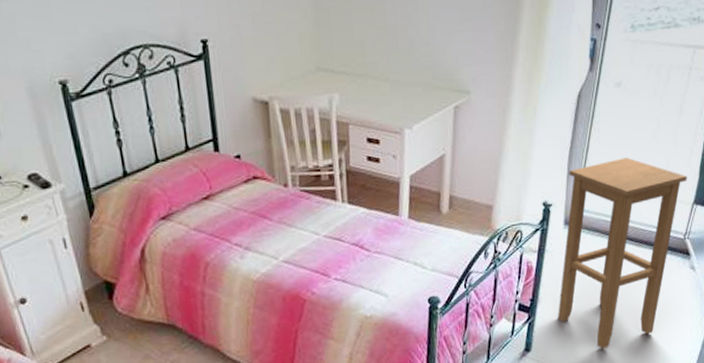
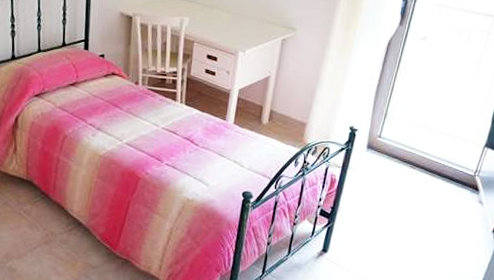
stool: present [558,157,687,349] -> none [354,99,480,261]

